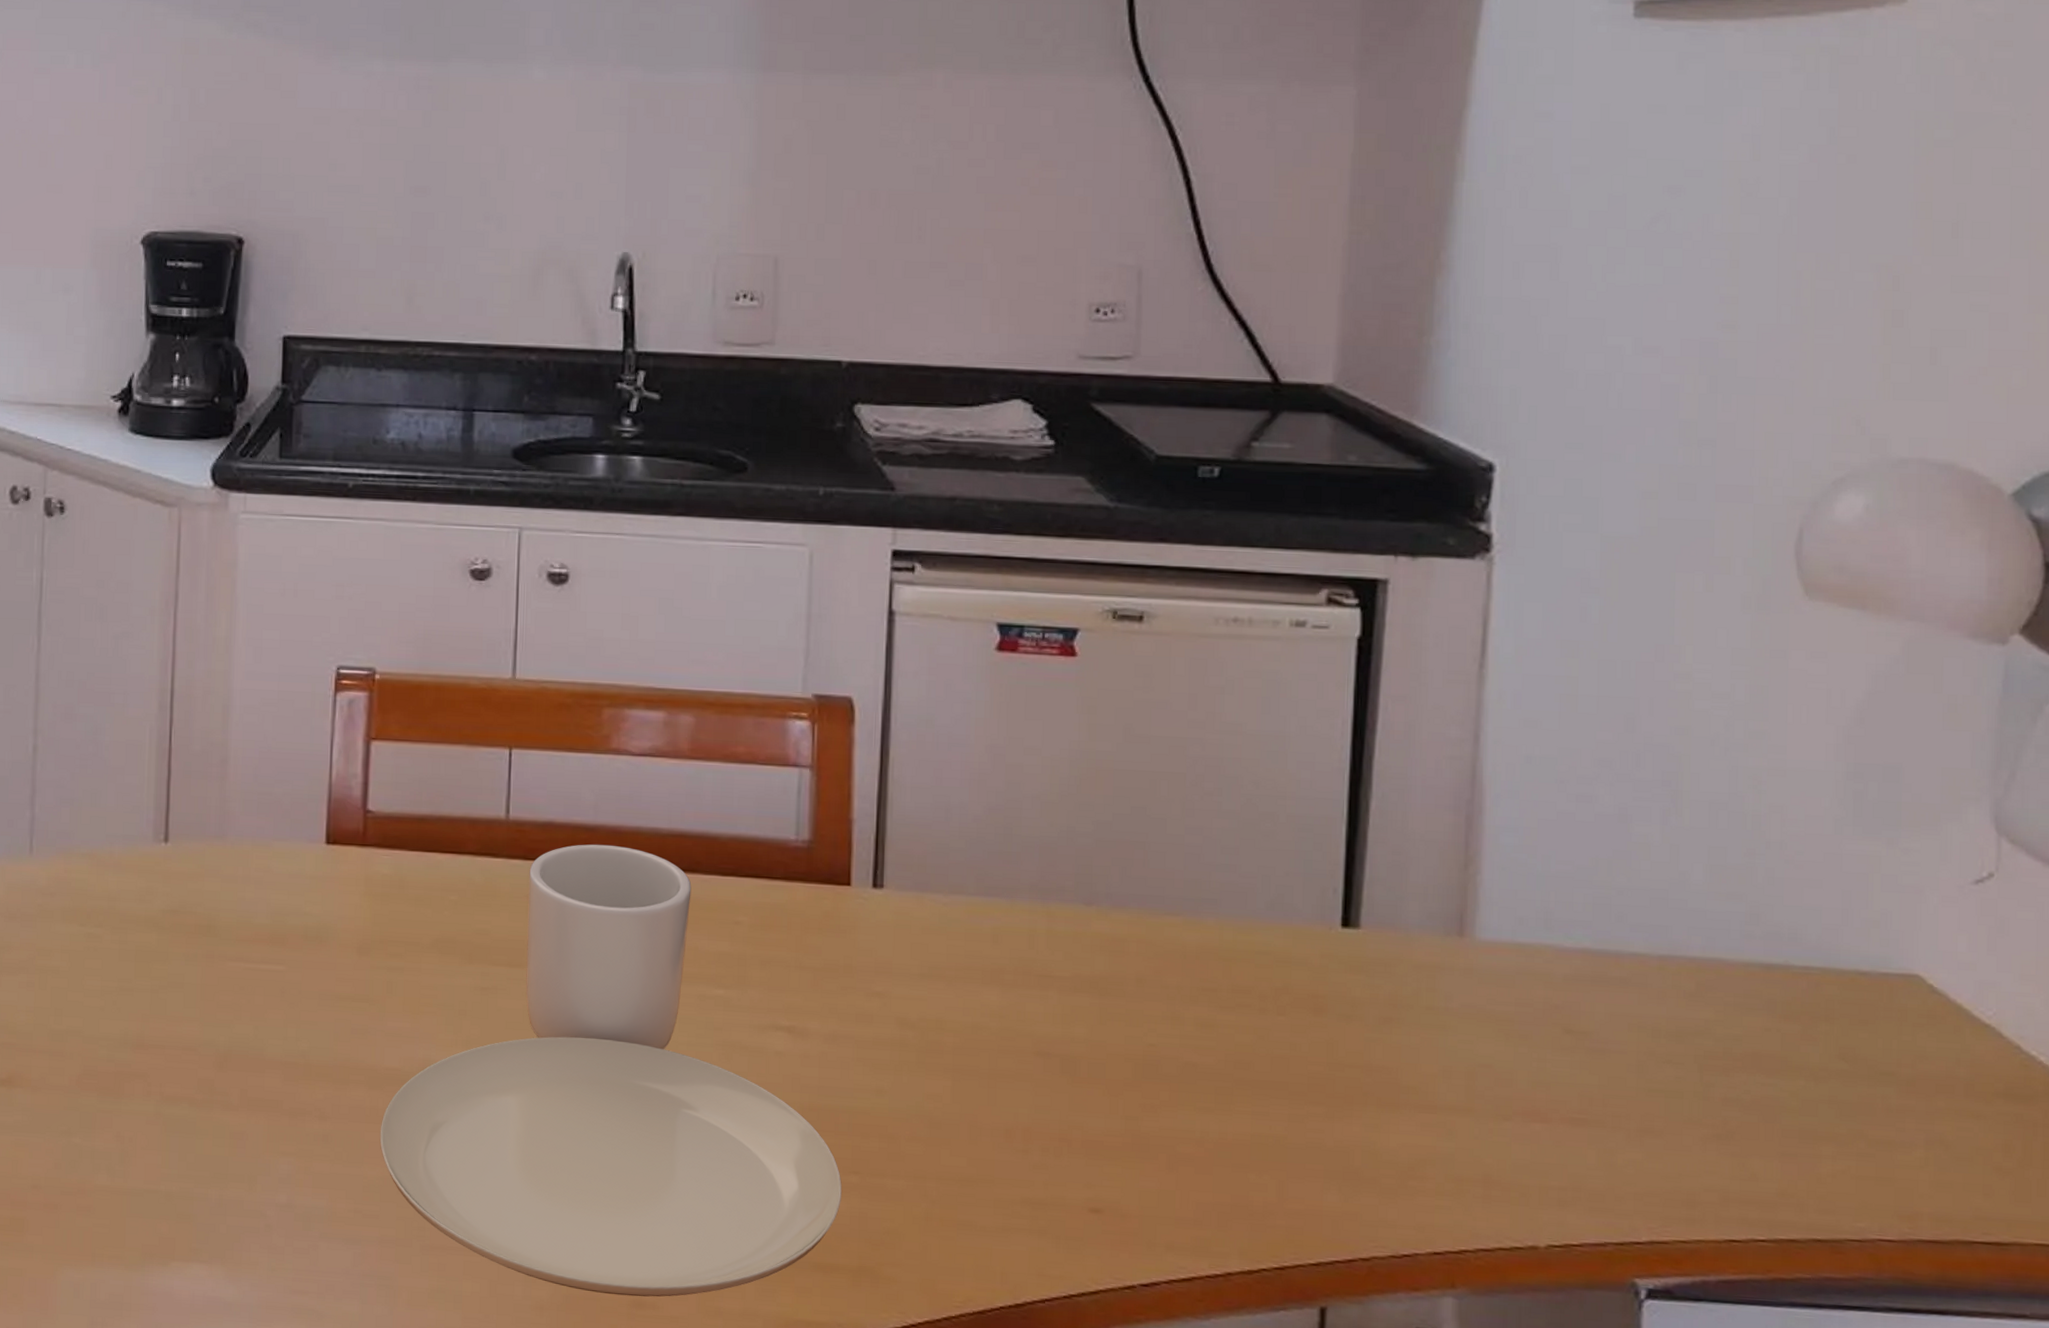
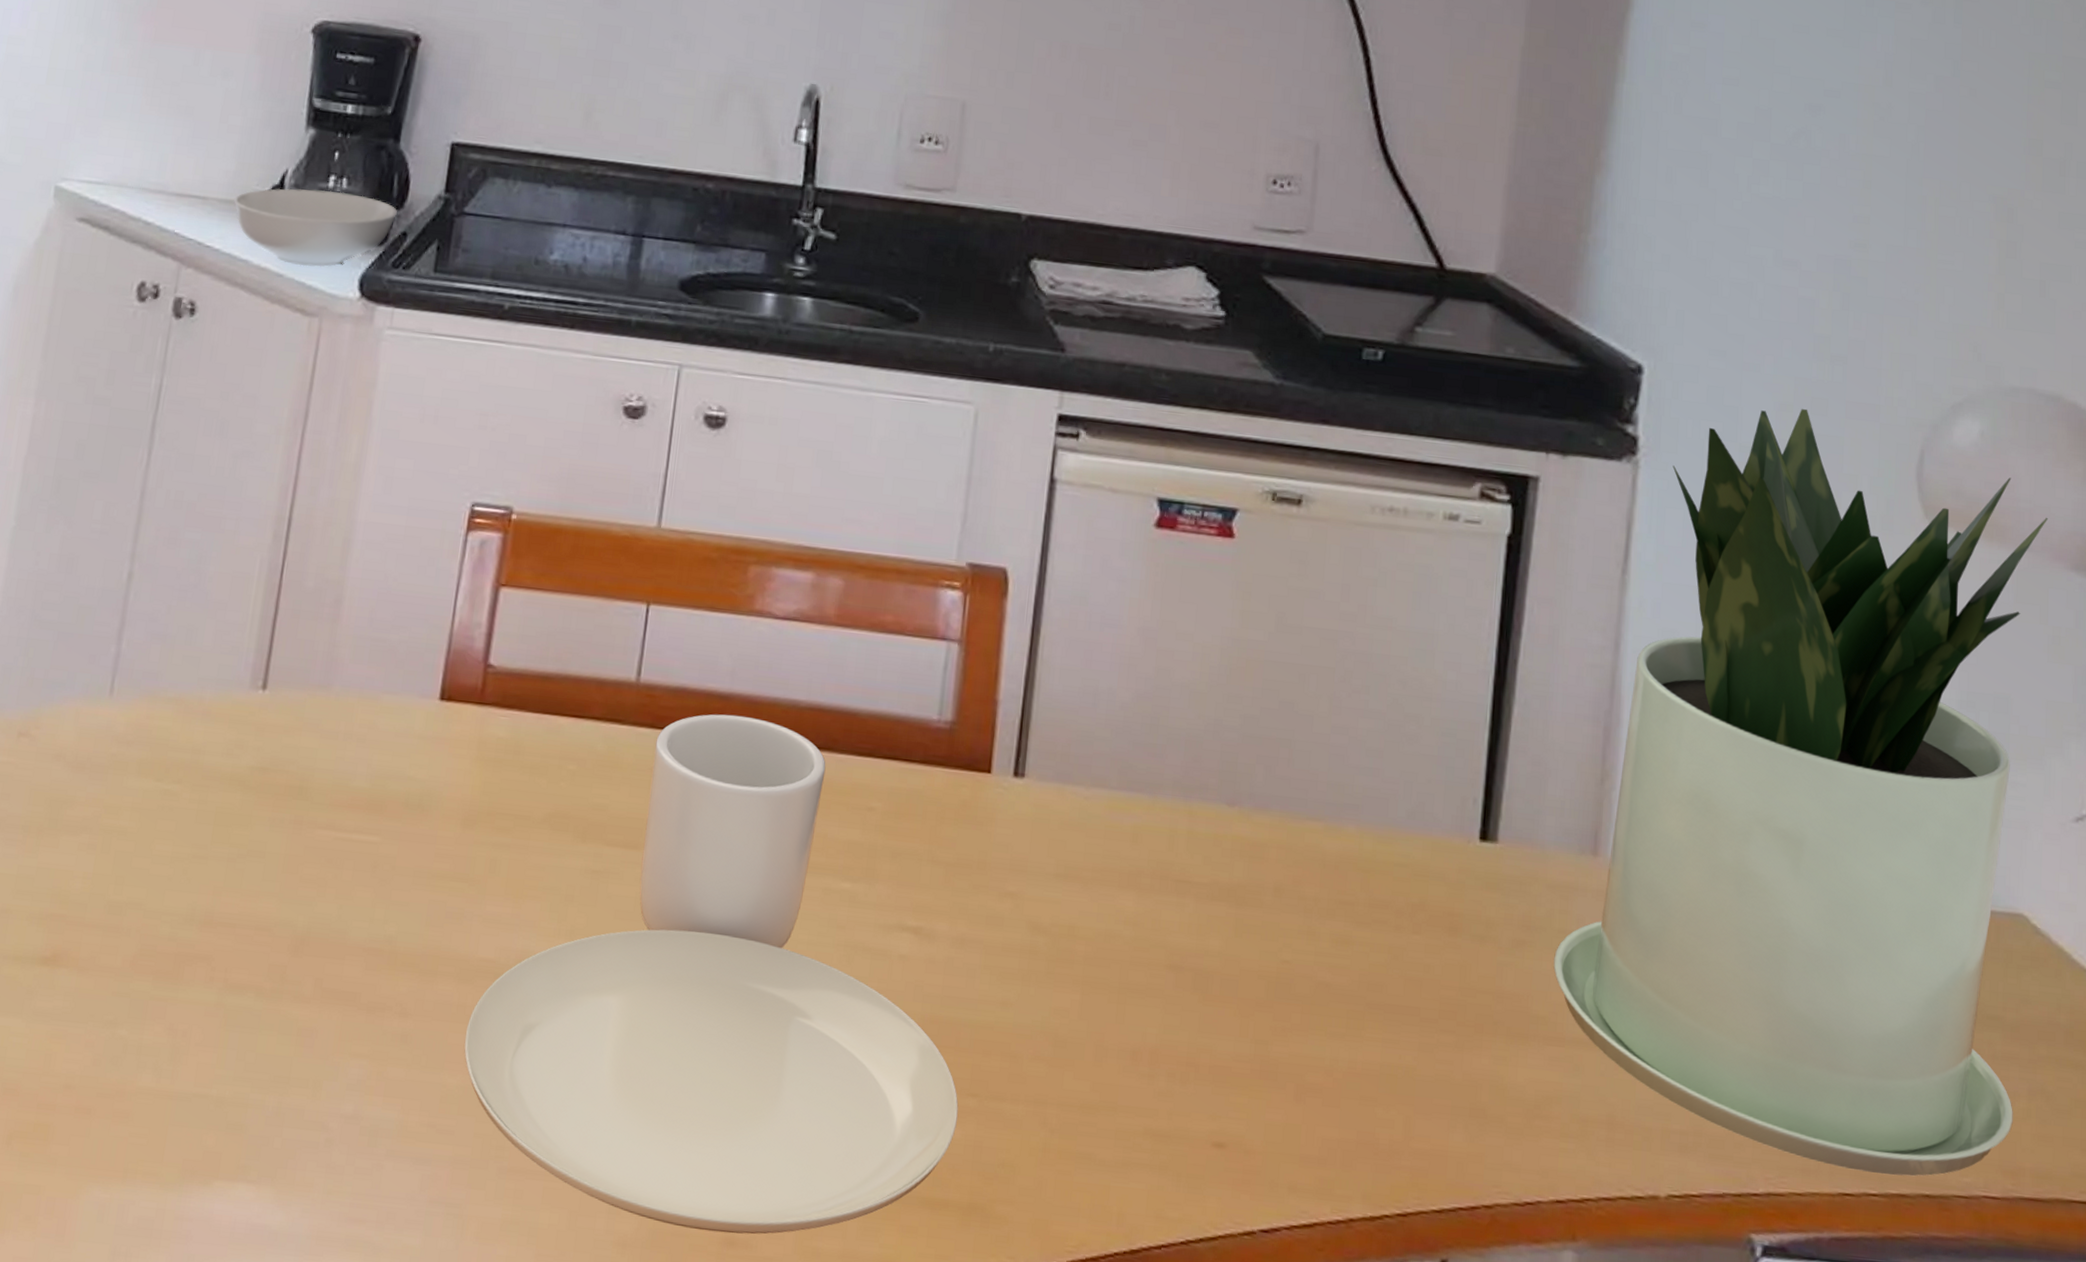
bowl: none [88,390,240,462] -> present [234,188,398,267]
planter: none [1422,494,1942,1223] -> present [1553,408,2048,1177]

